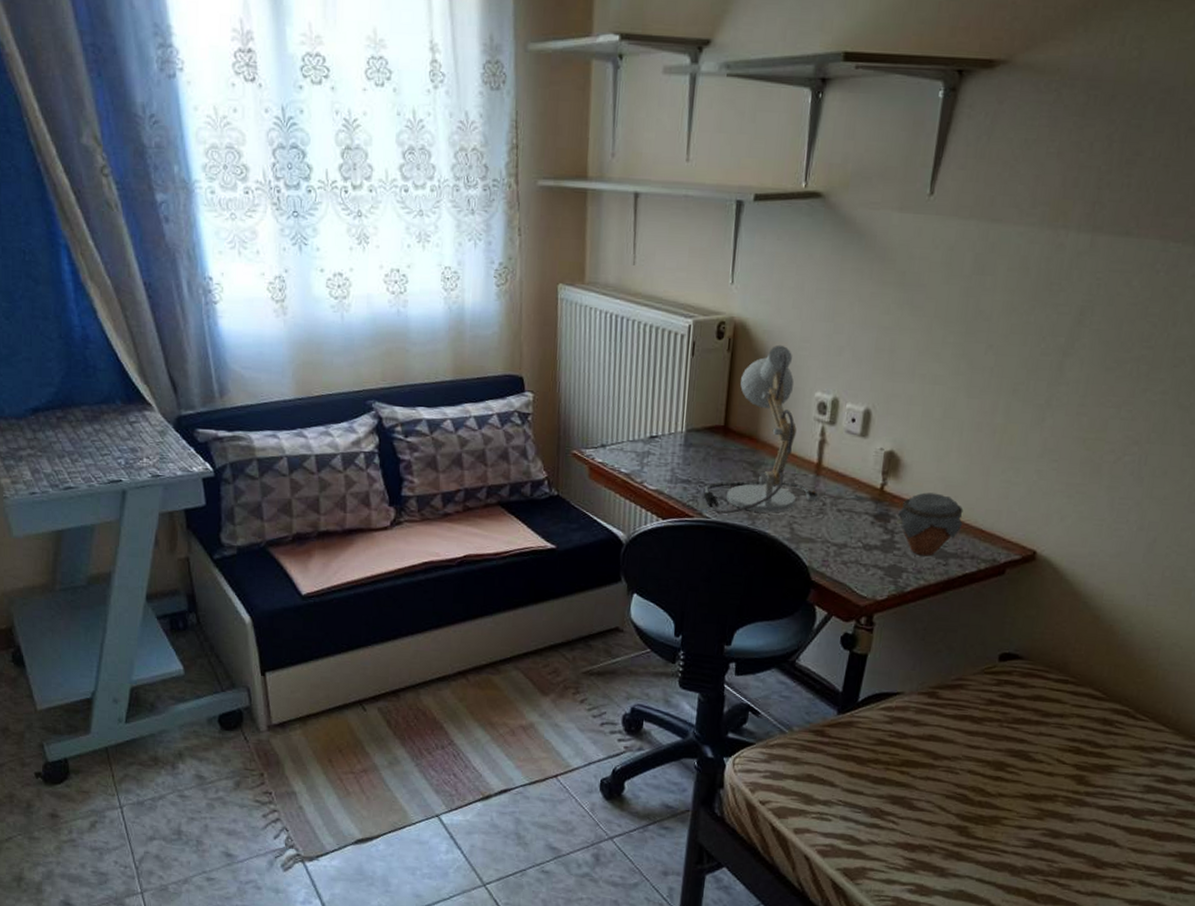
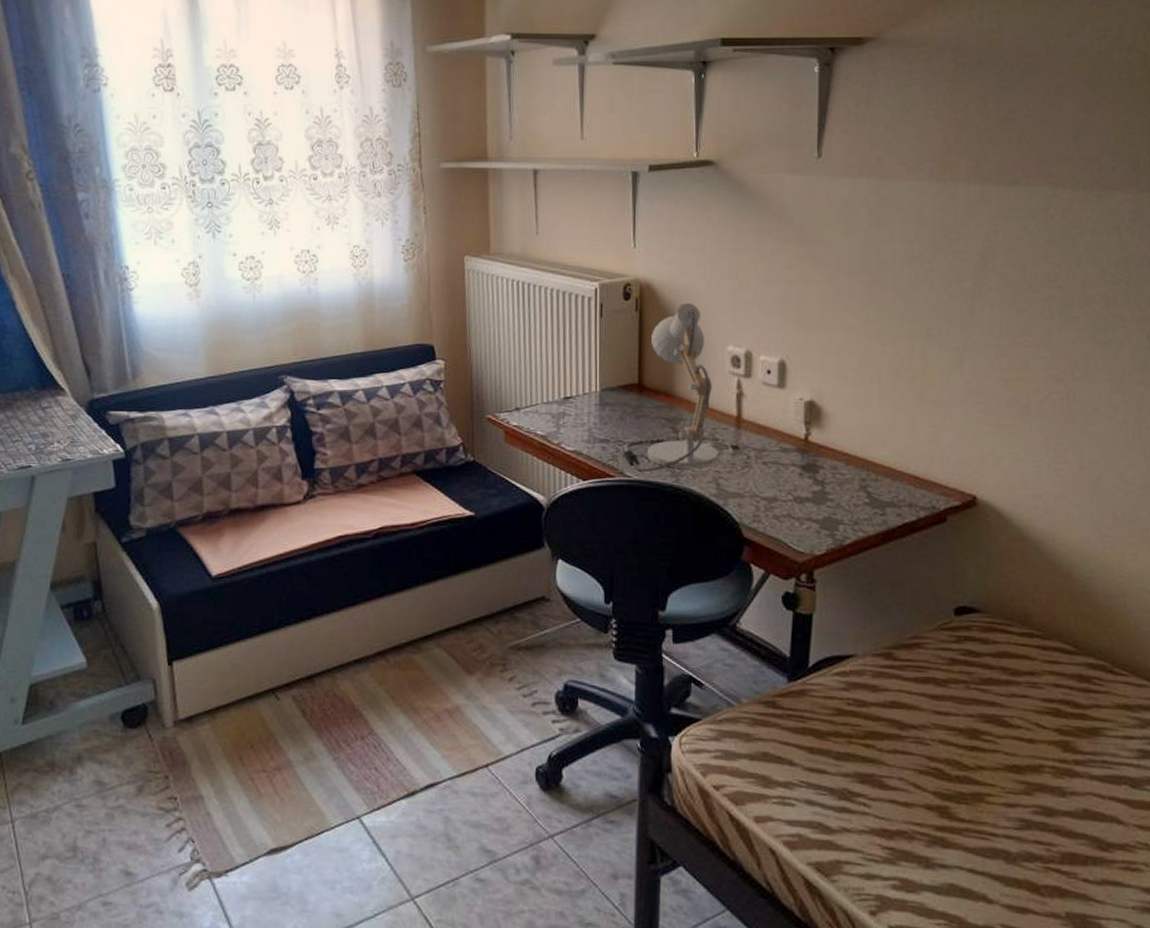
jar: present [898,492,964,557] -> none [826,441,895,507]

